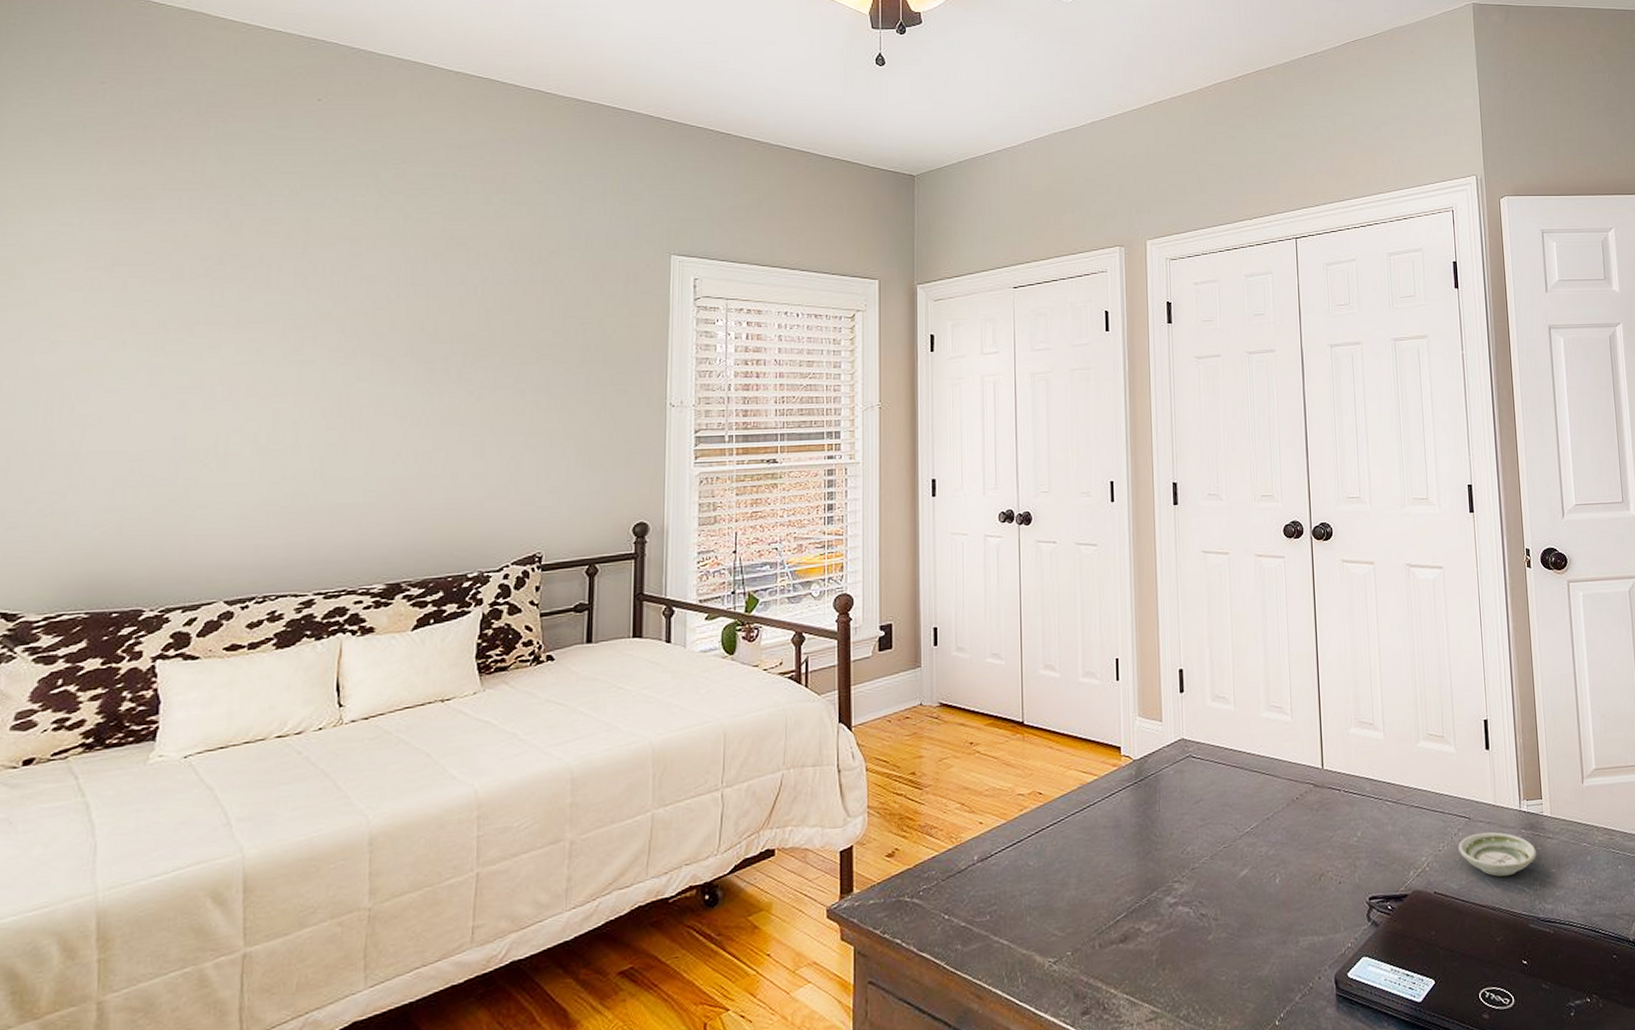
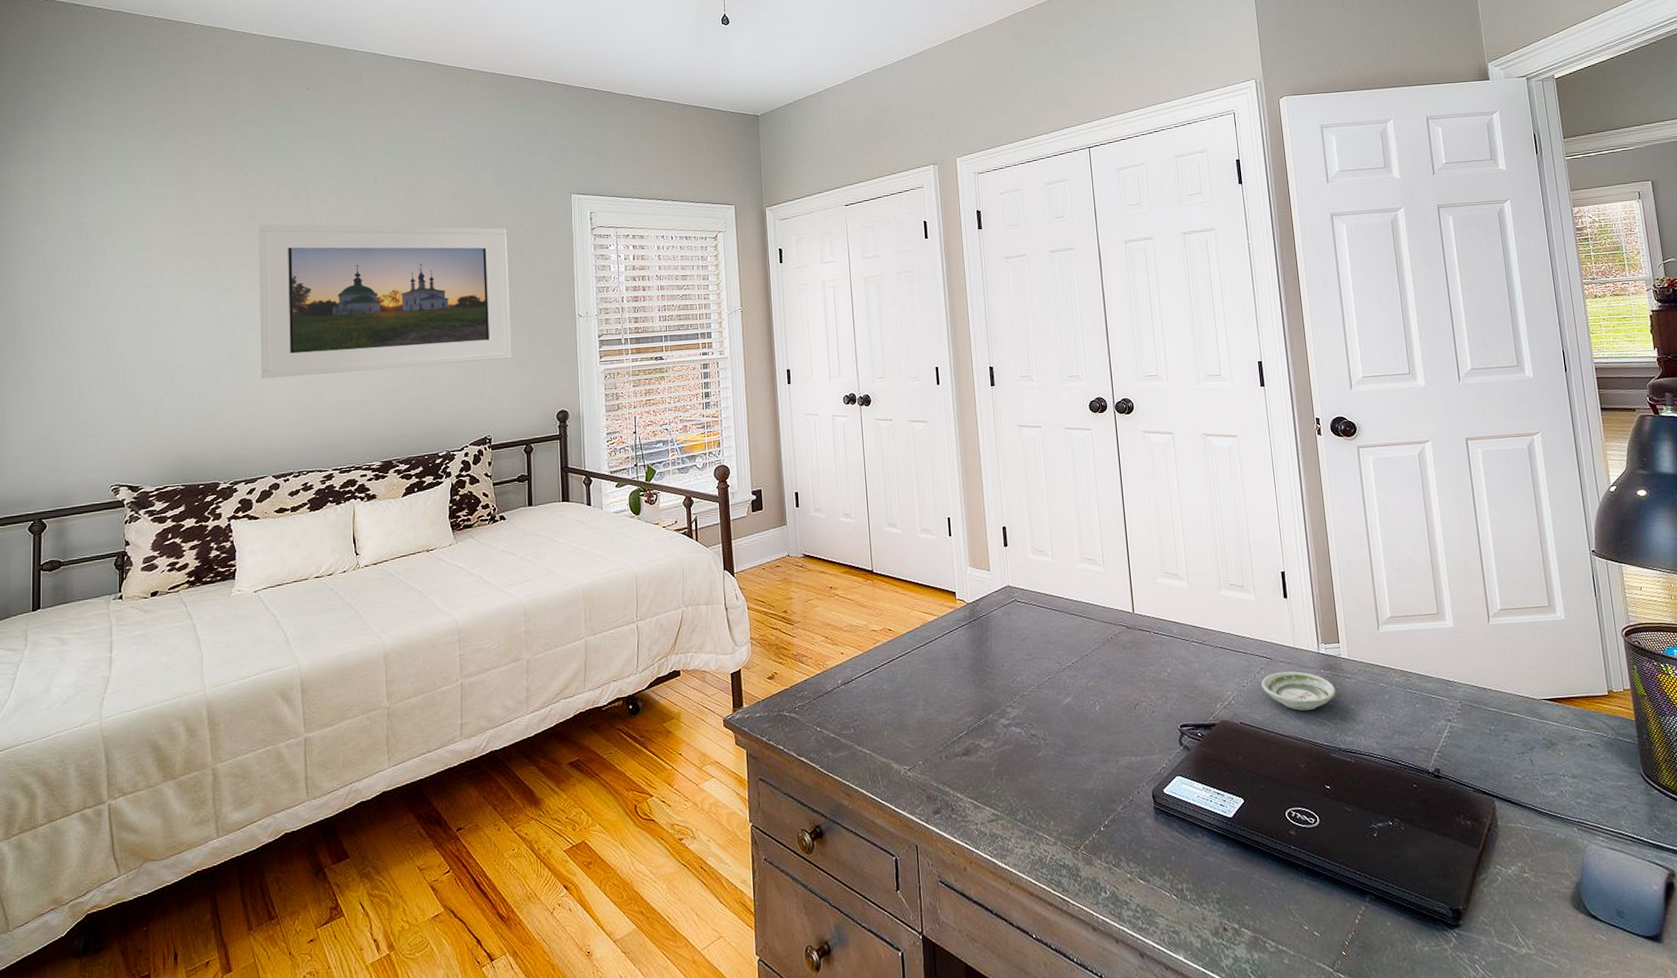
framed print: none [218,270,581,473] -> present [258,224,511,379]

